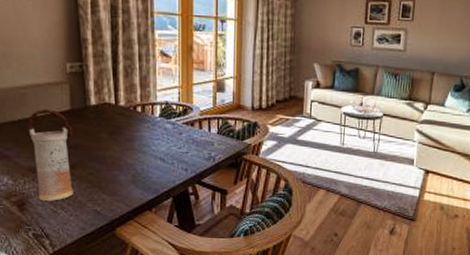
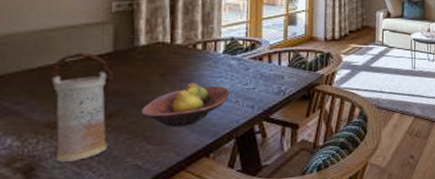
fruit bowl: none [95,143,167,182] -> present [140,83,230,128]

